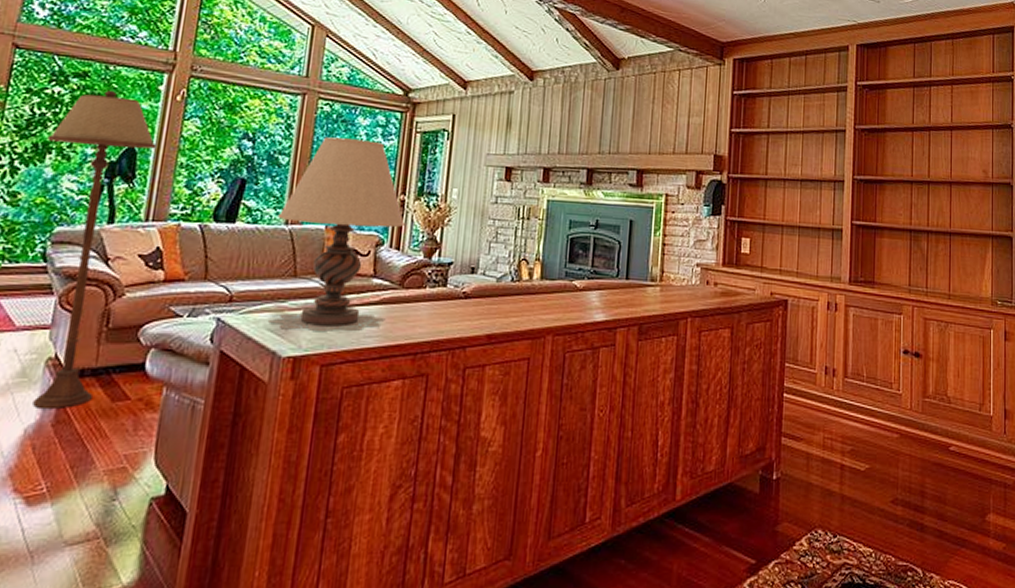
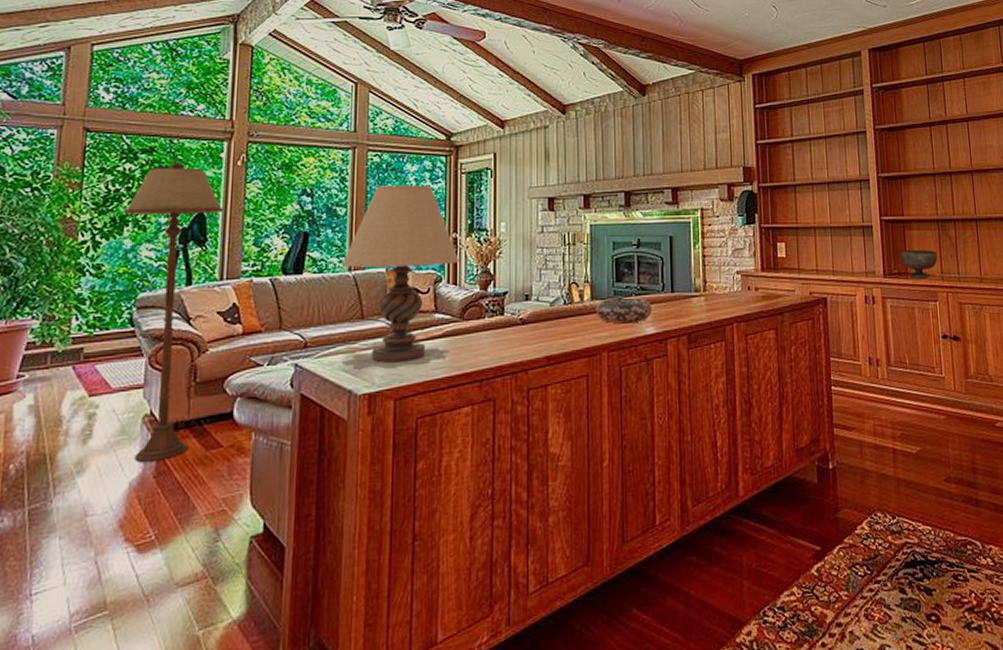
decorative bowl: none [544,279,604,308] -> present [596,297,652,324]
decorative bowl: none [868,257,906,290] -> present [900,249,937,279]

